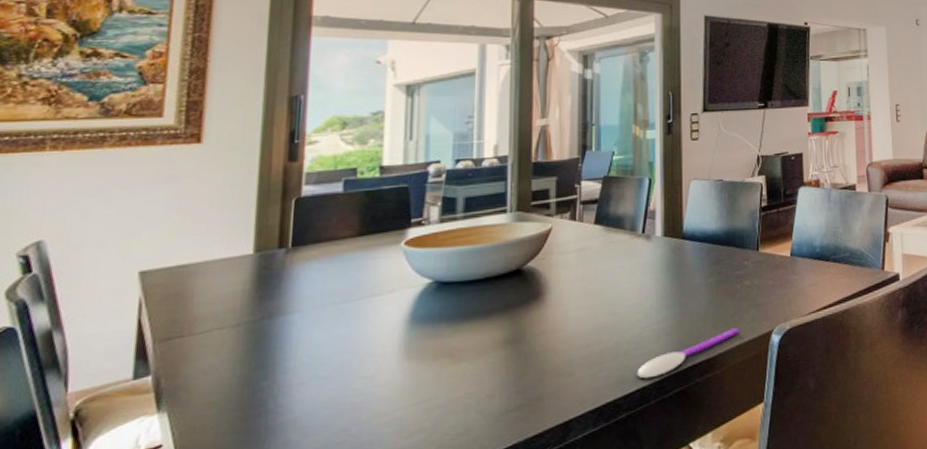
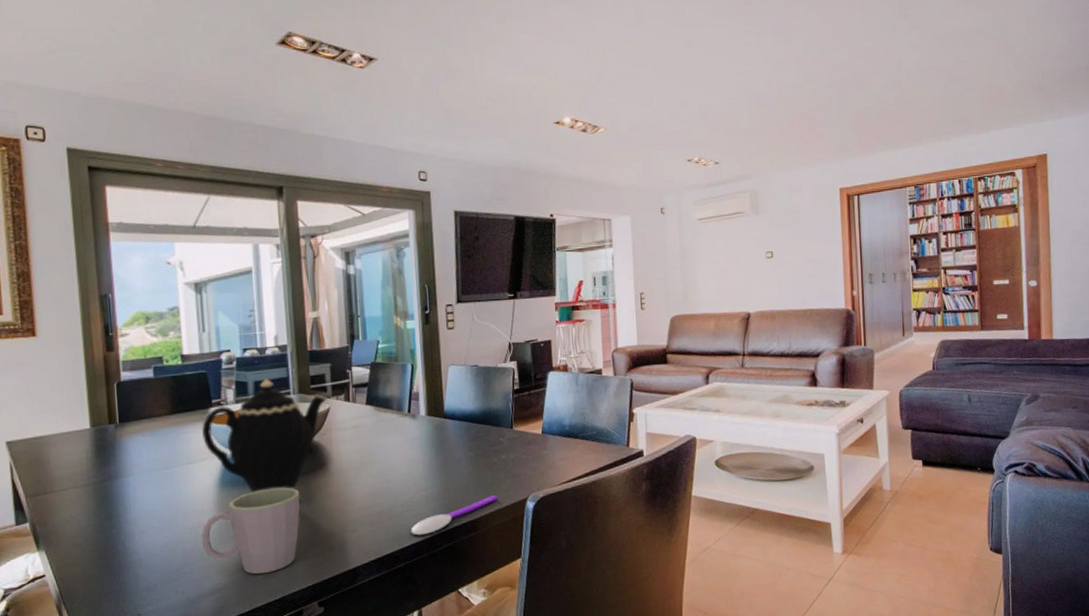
mug: none [377,323,507,434] -> present [201,487,300,574]
teapot: none [395,193,551,331] -> present [202,377,328,493]

